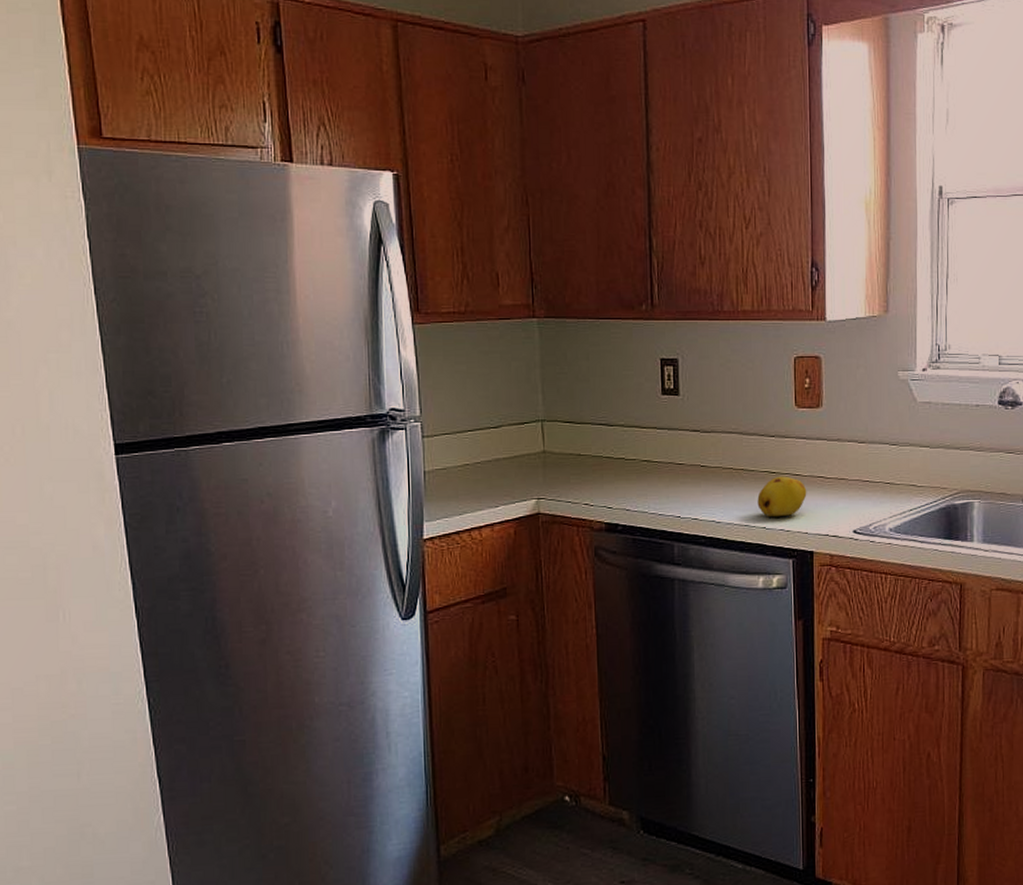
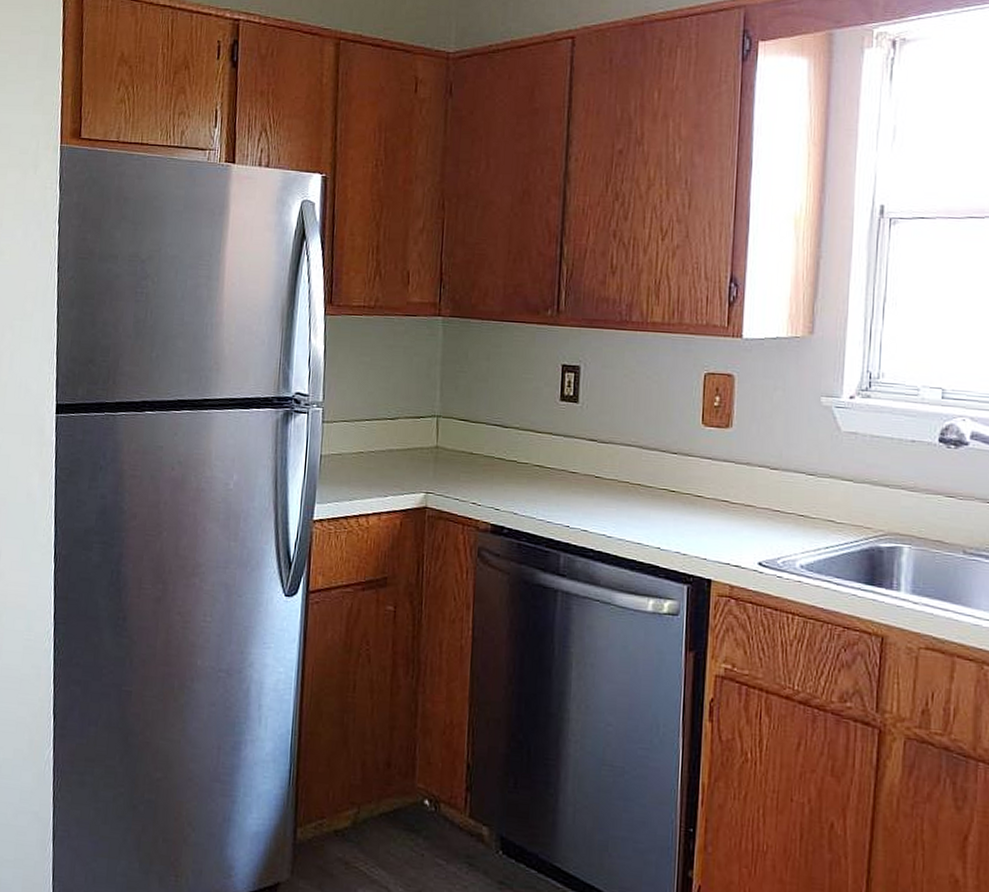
fruit: present [757,476,807,517] -> none [653,495,709,539]

